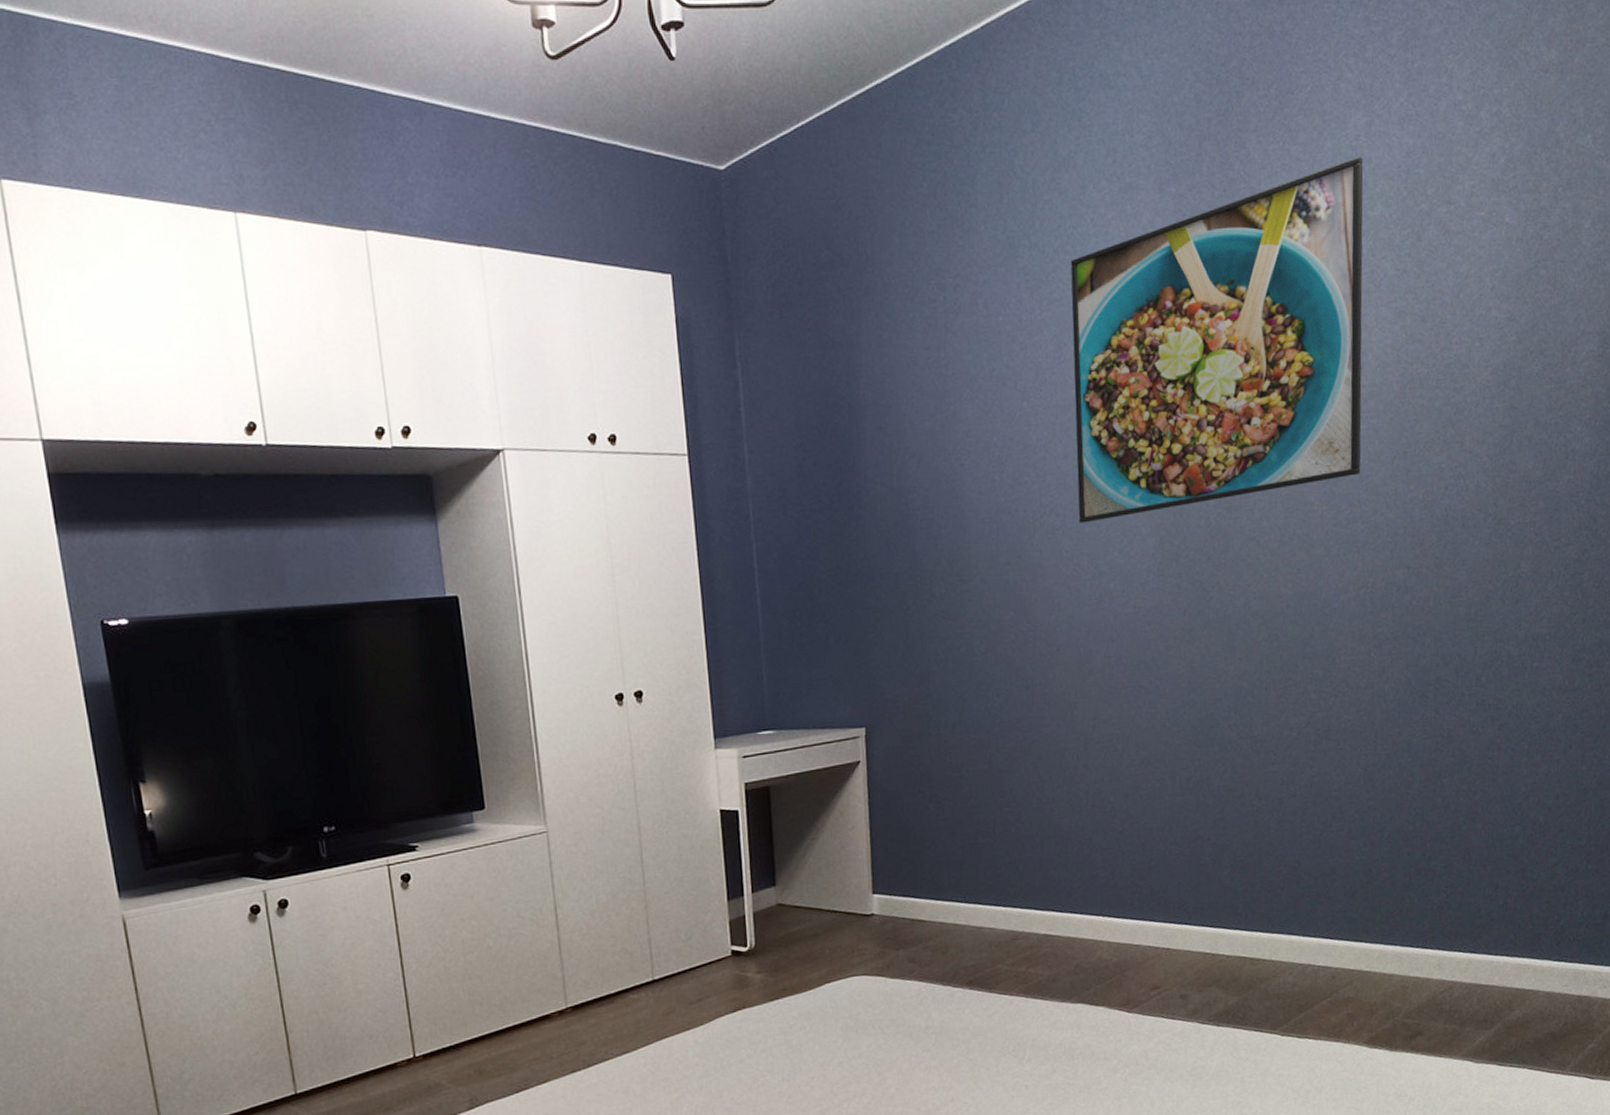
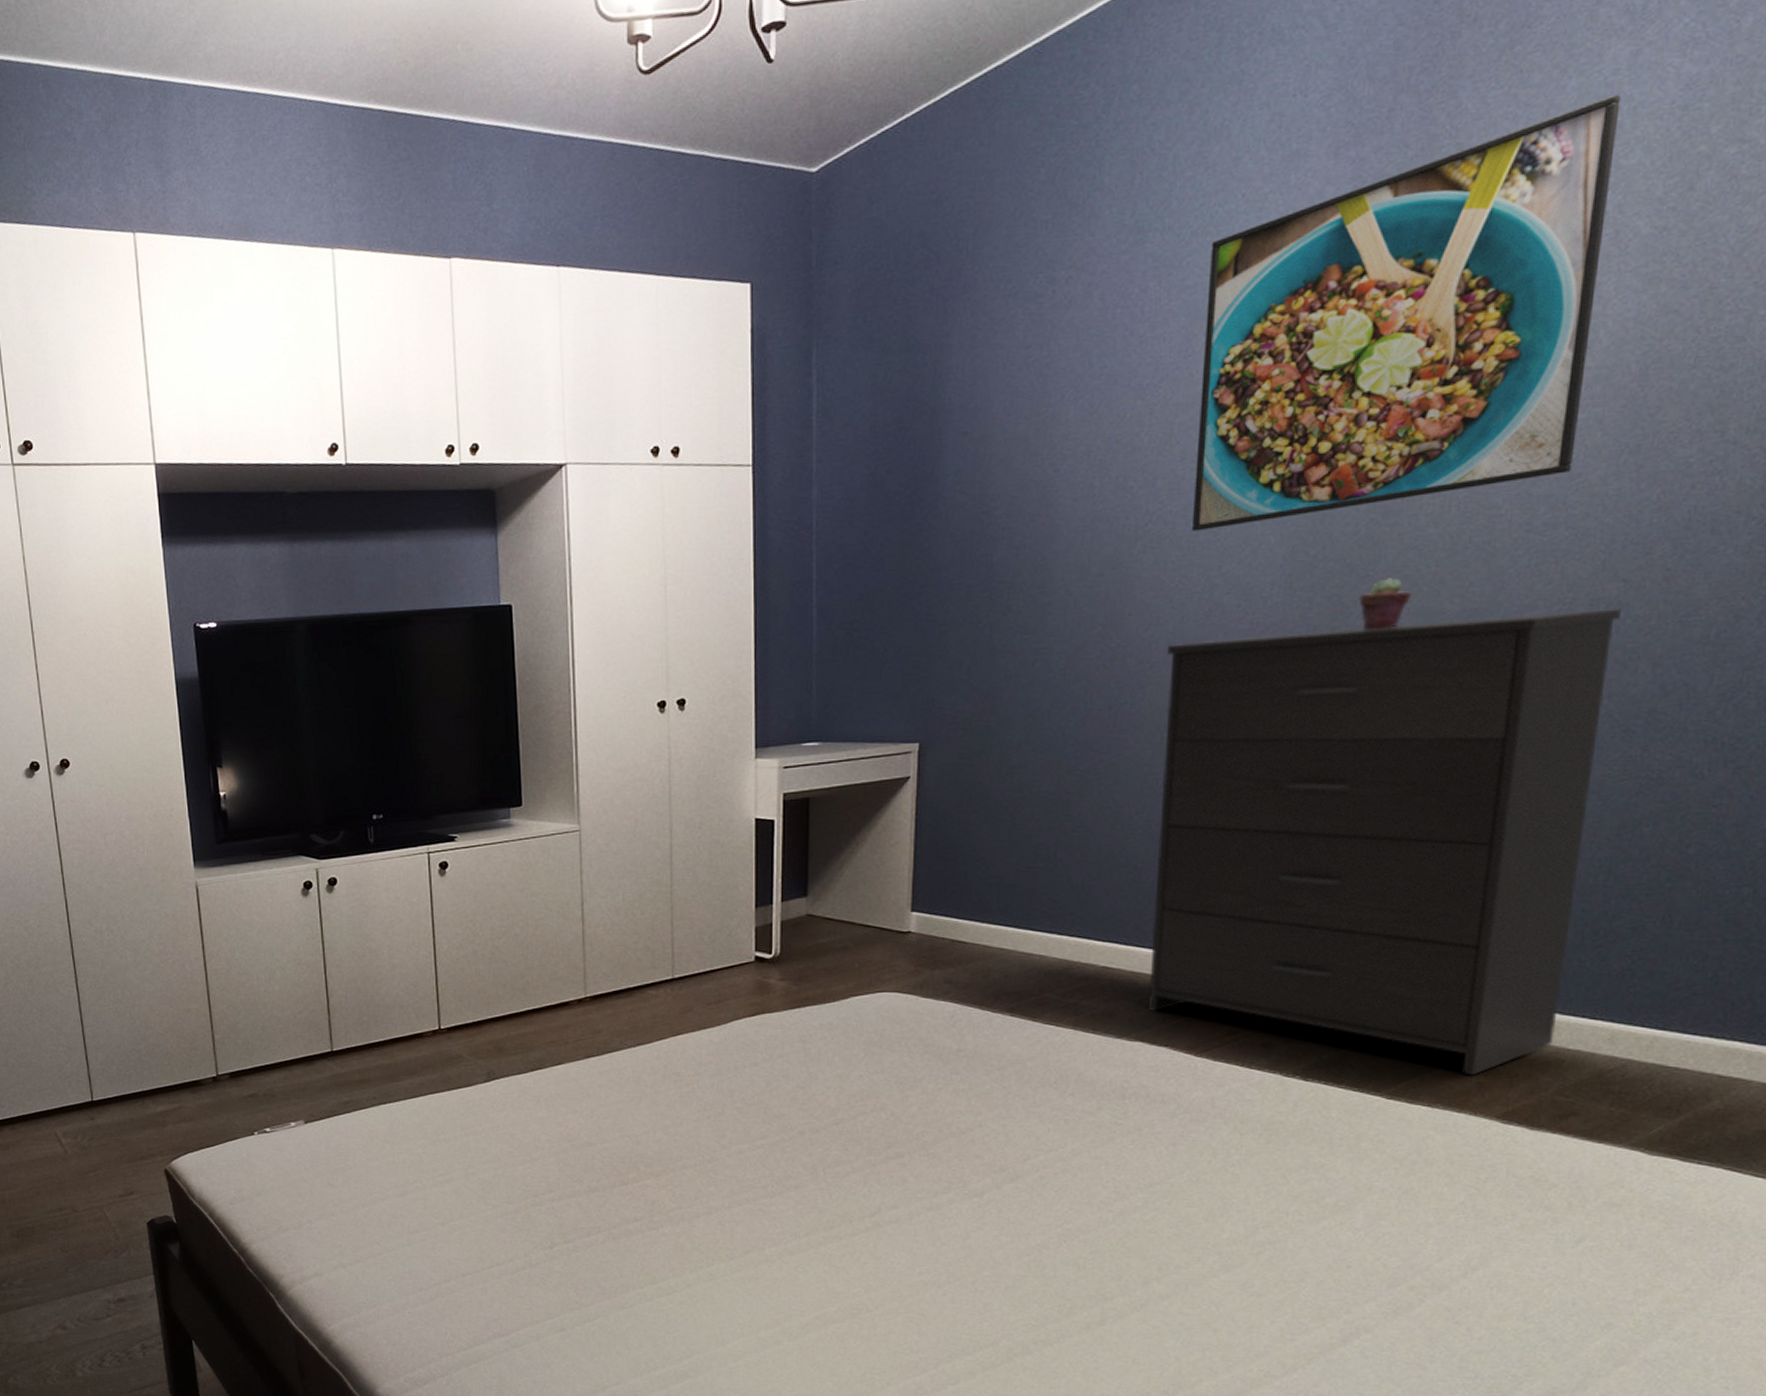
dresser: none [1070,591,1408,1008] -> present [1146,608,1621,1076]
potted succulent: none [1216,566,1255,612] -> present [1358,578,1411,630]

